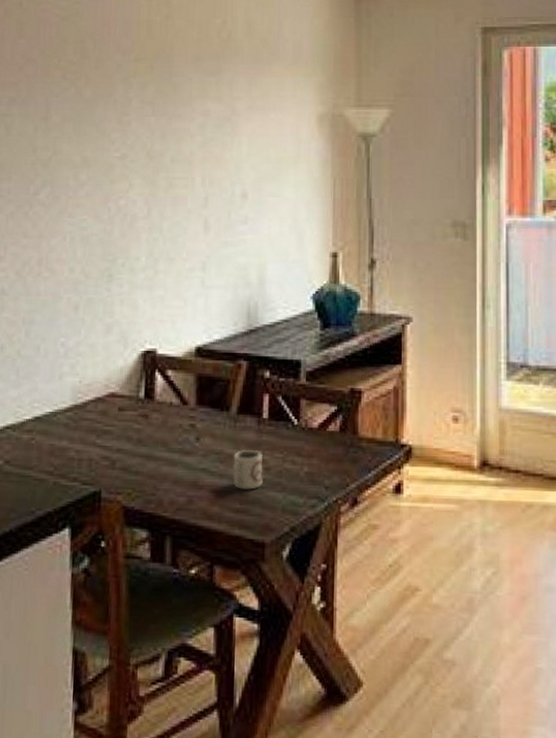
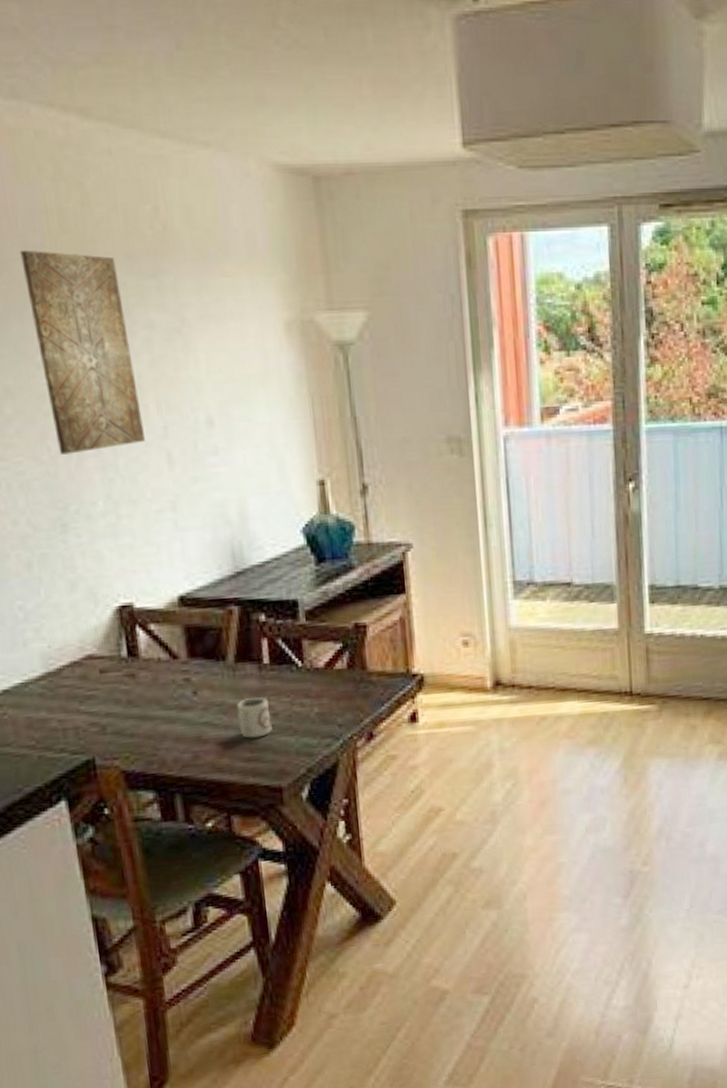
wall art: none [113,51,189,216] -> present [20,249,146,455]

